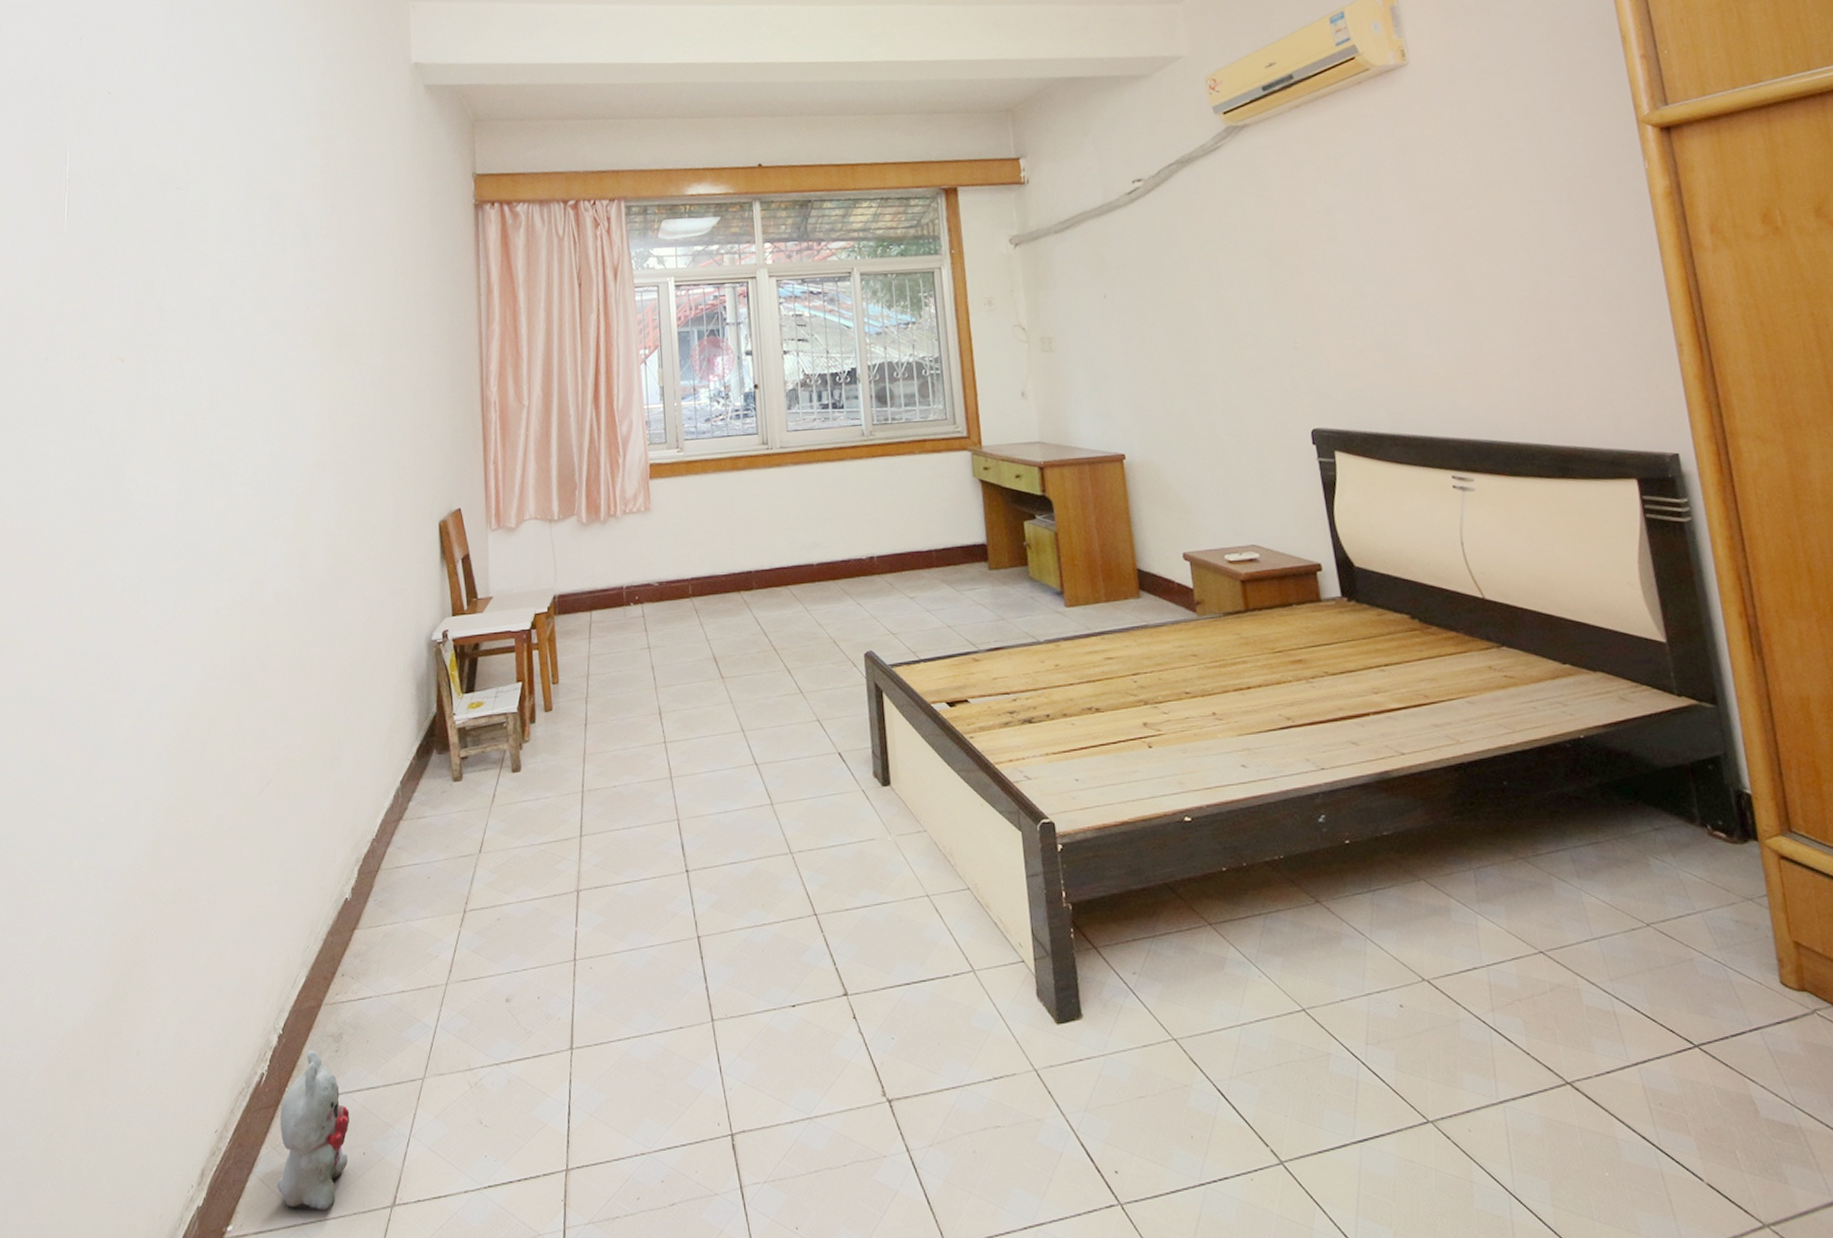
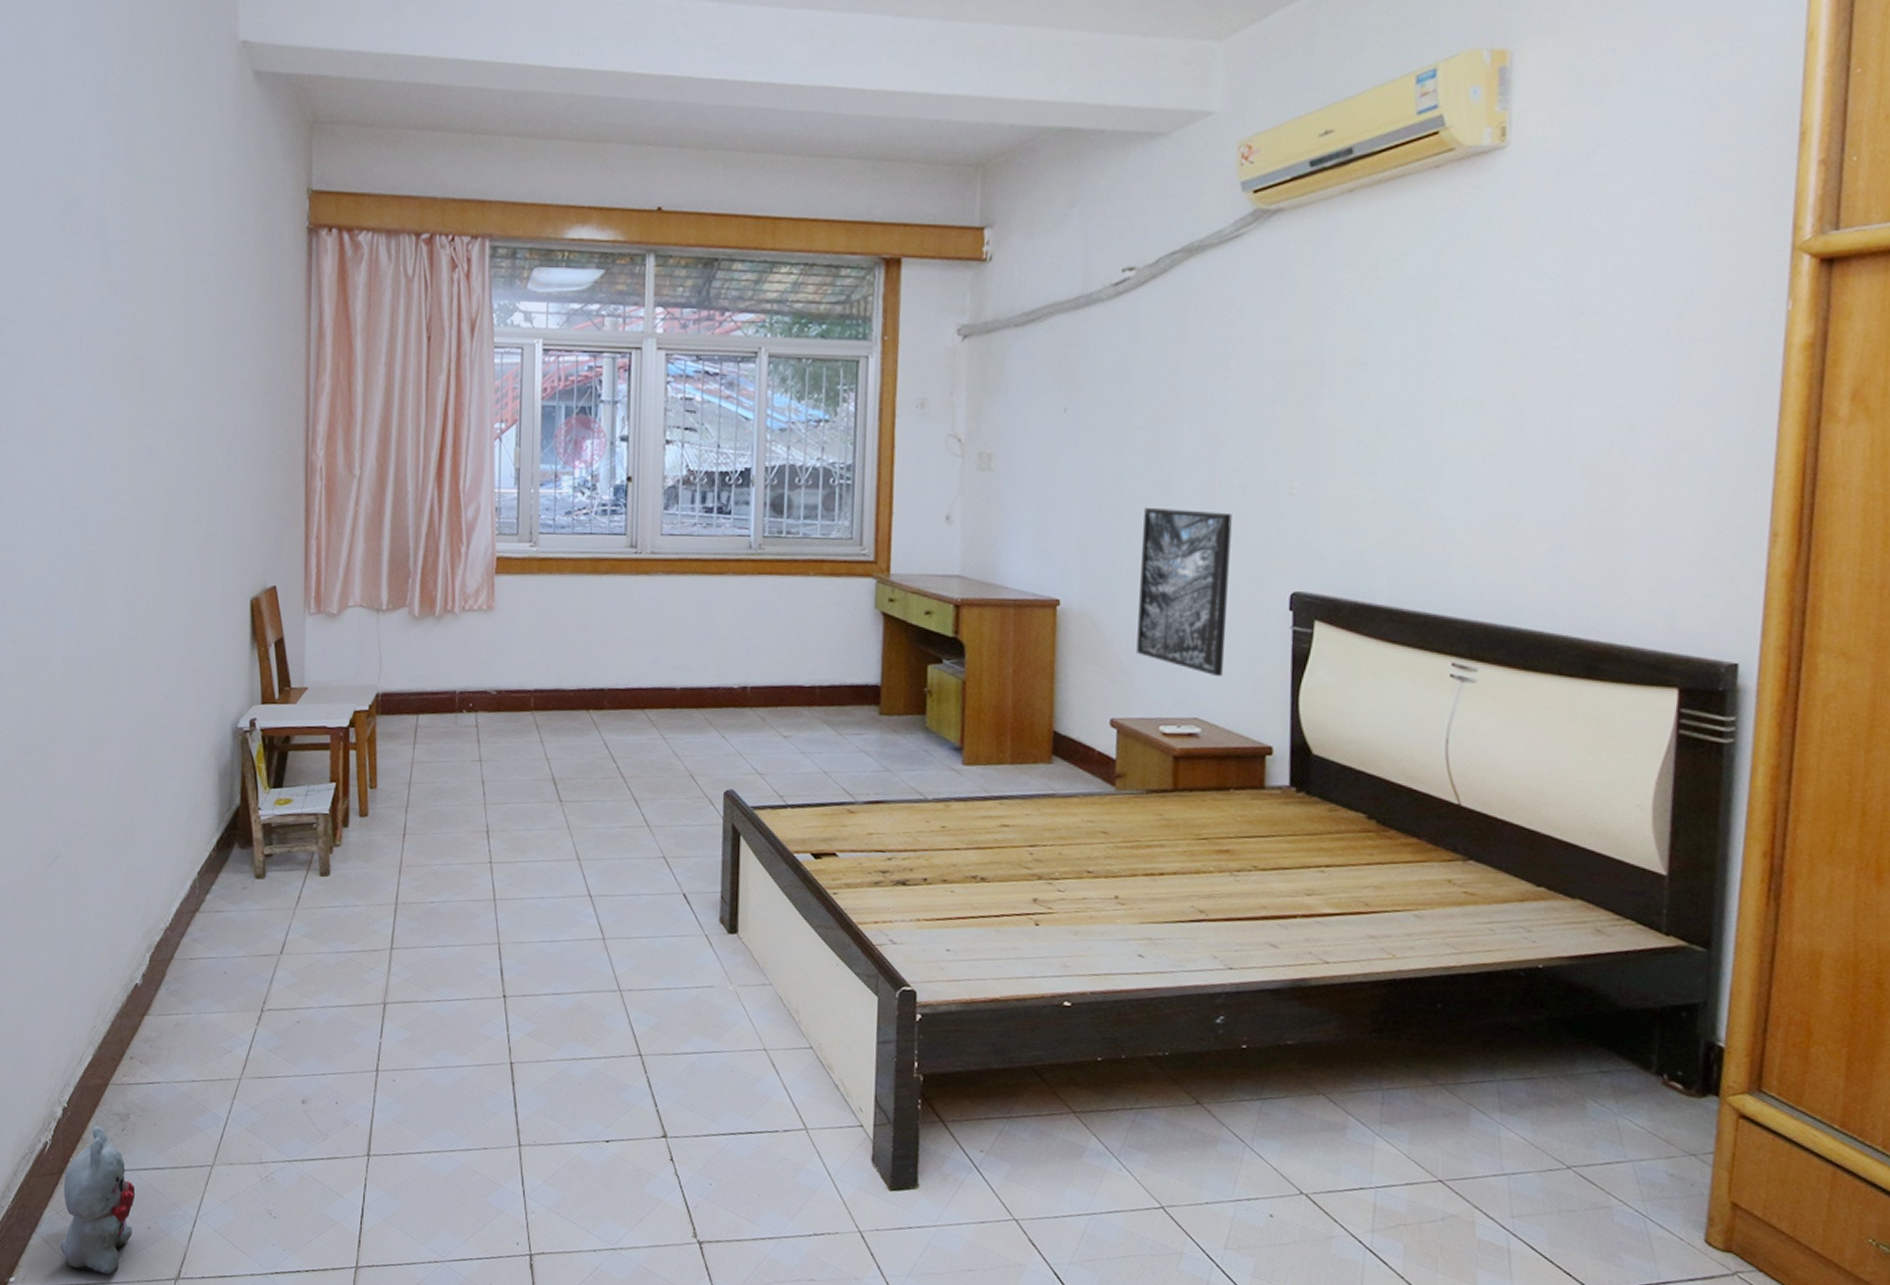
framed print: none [1181,368,1270,508] -> present [1136,508,1232,677]

